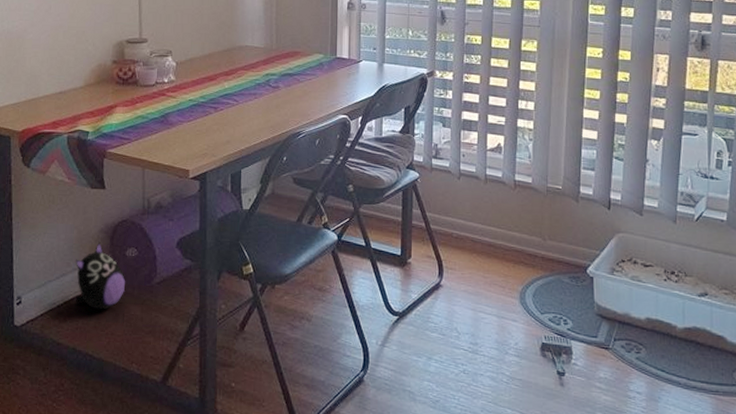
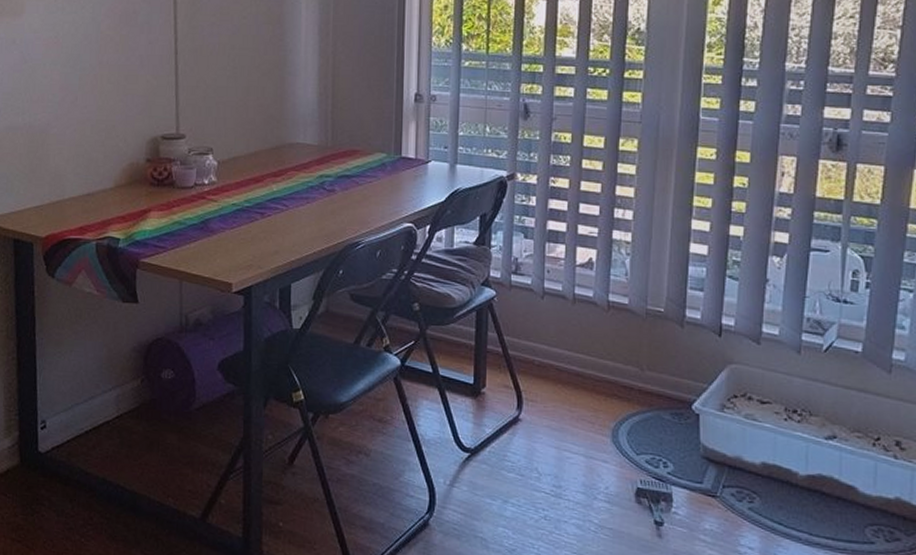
plush toy: present [76,241,126,310] -> none [105,361,161,437]

